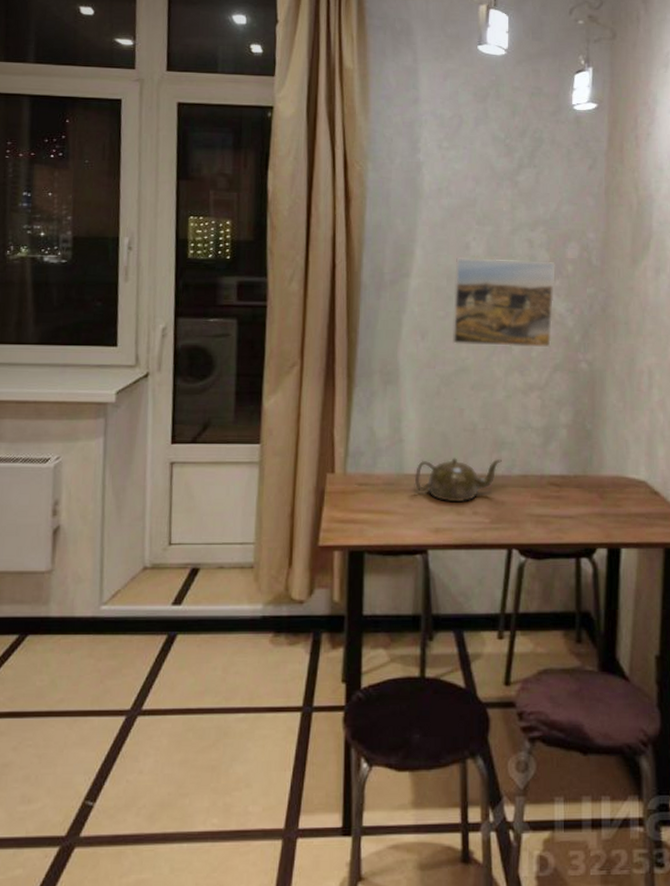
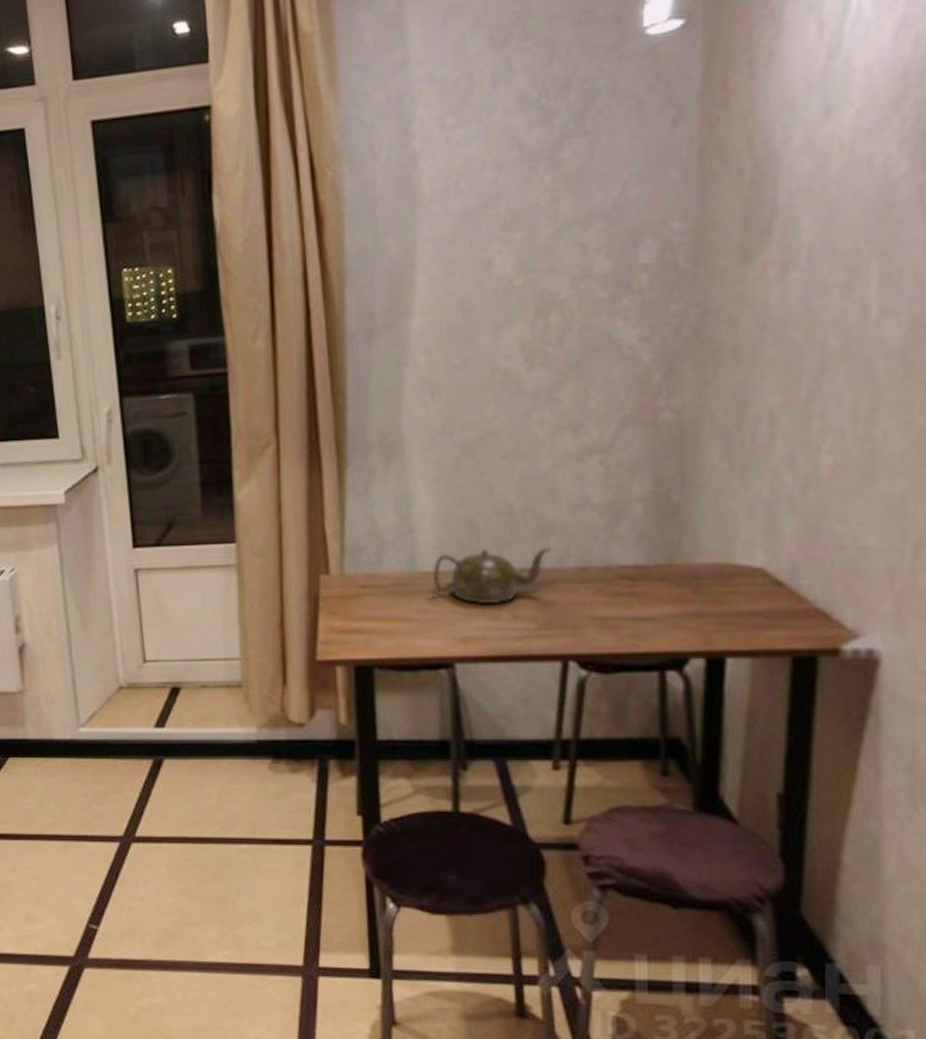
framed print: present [452,257,555,348] -> none [472,271,622,402]

